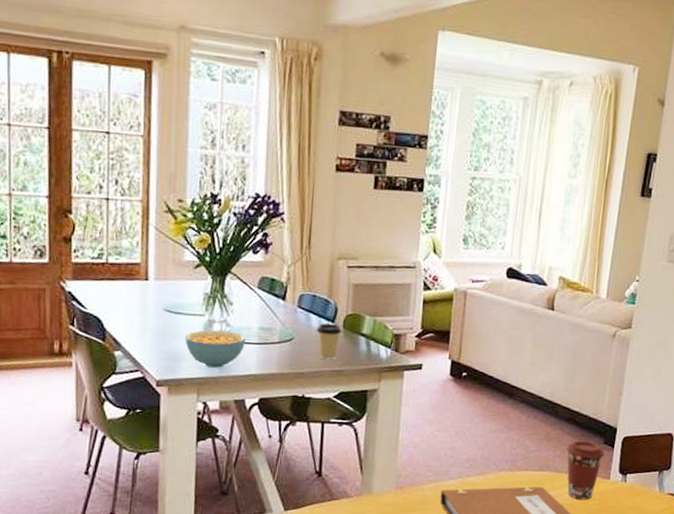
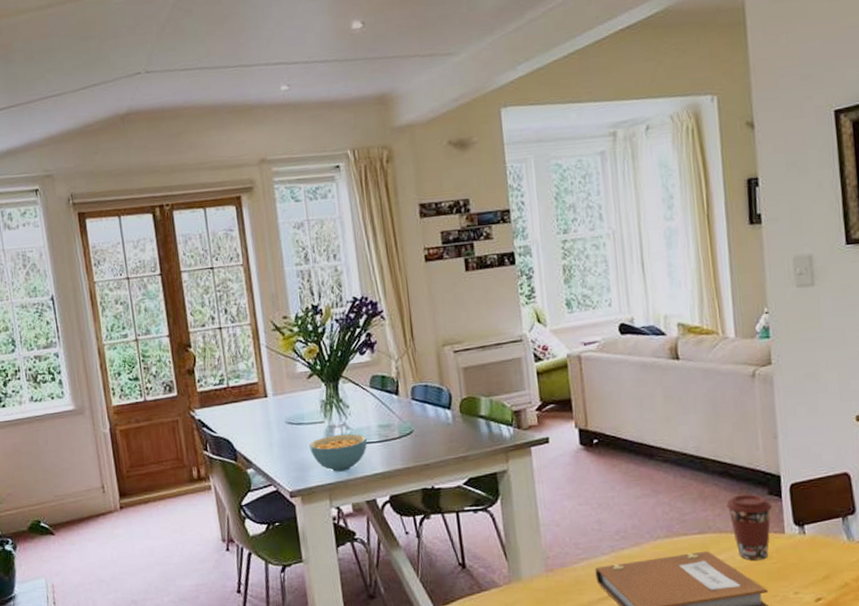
coffee cup: present [316,323,342,360] -> none [434,410,460,448]

